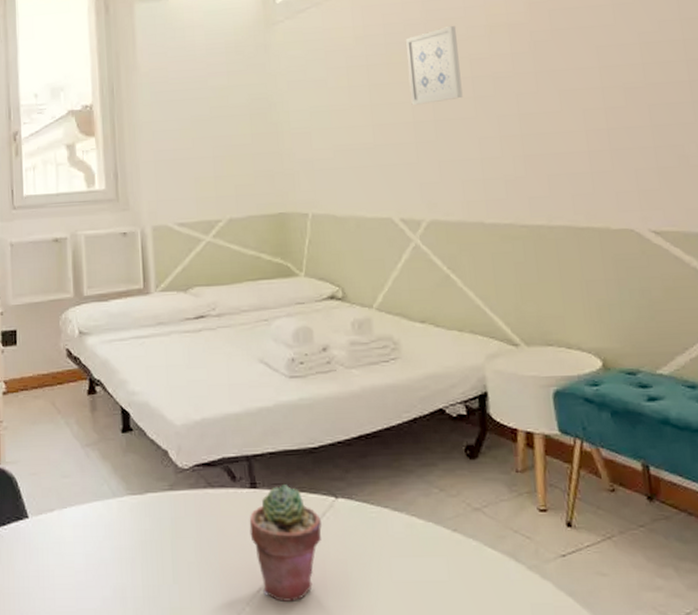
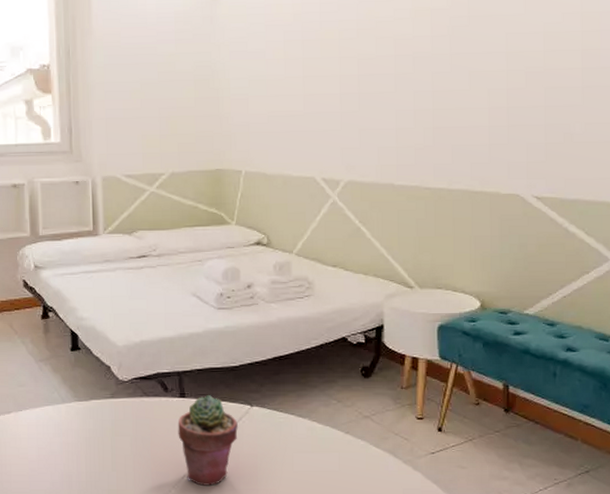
wall art: present [405,25,463,105] -> none [338,7,385,78]

